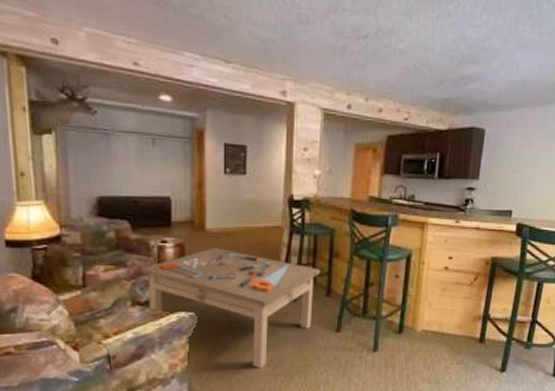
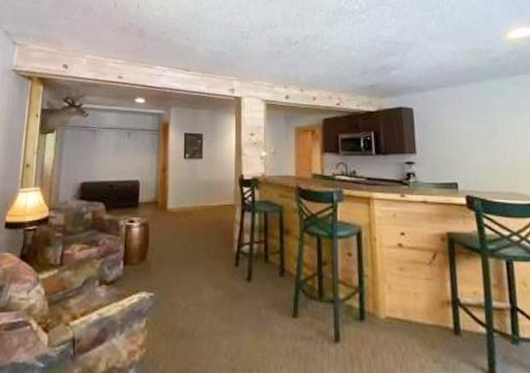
coffee table: present [141,248,320,368] -> none [110,226,272,359]

